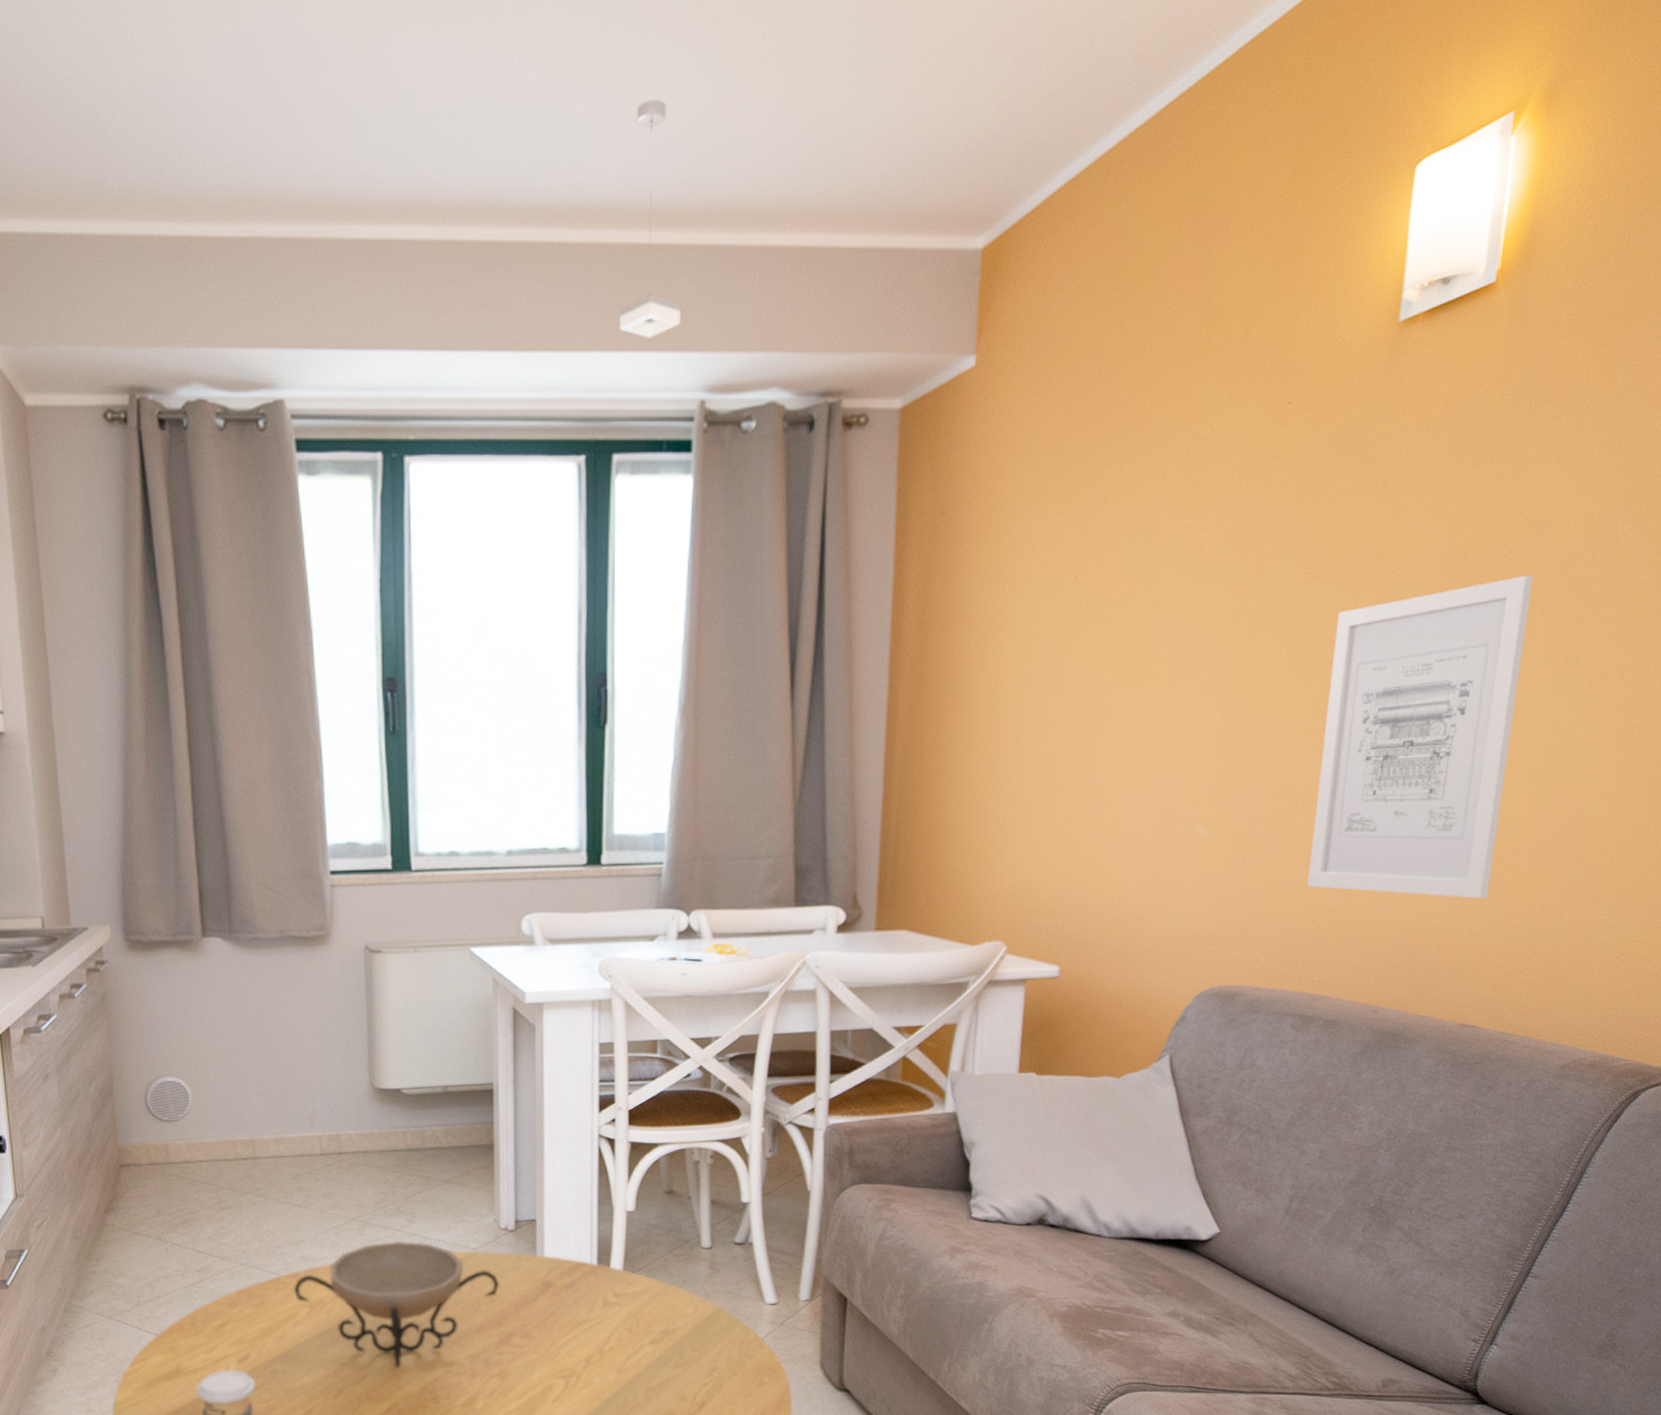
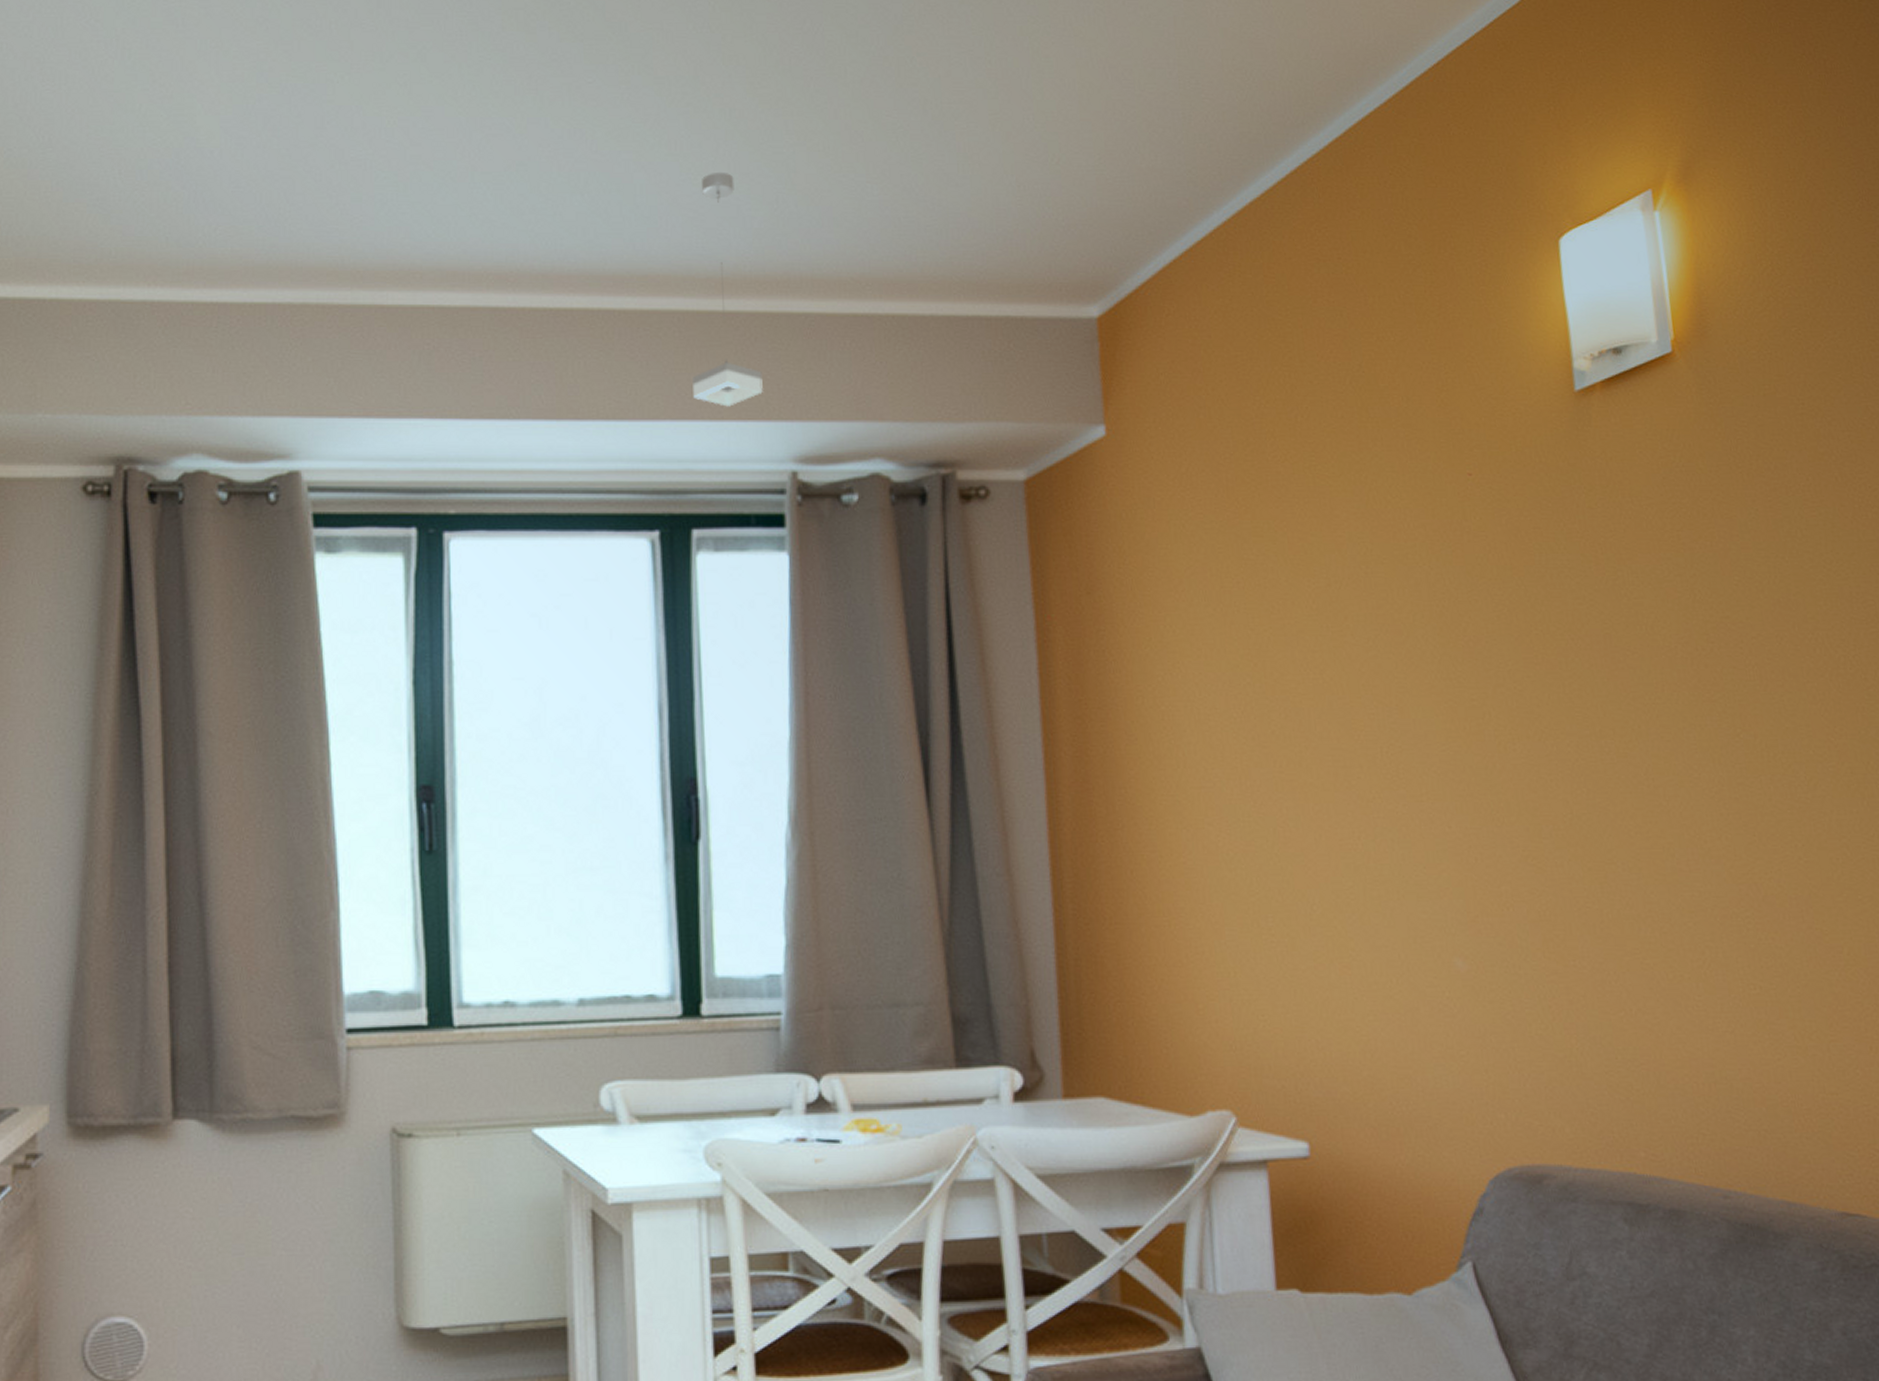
wall art: present [1307,575,1533,899] -> none [1574,659,1834,1047]

